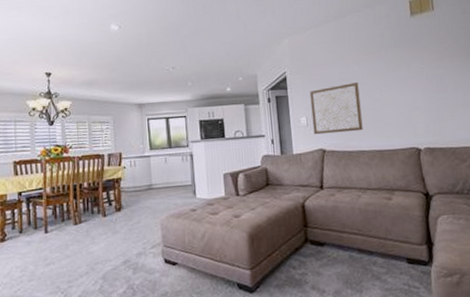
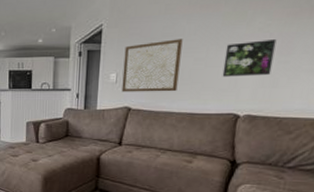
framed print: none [395,80,436,114] -> present [222,40,277,77]

